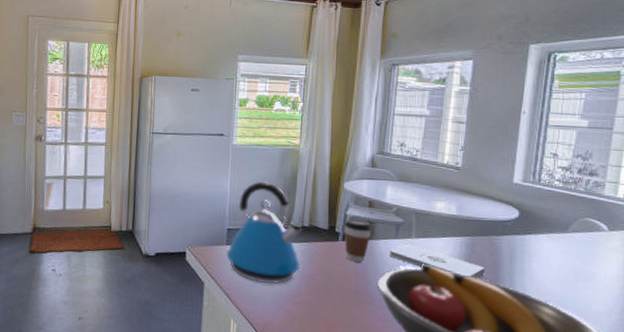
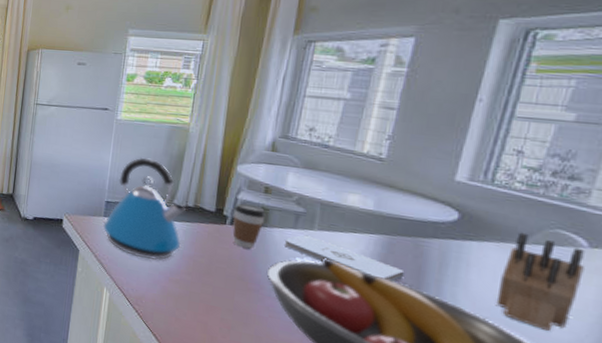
knife block: none [552,223,607,306] -> present [496,232,585,331]

